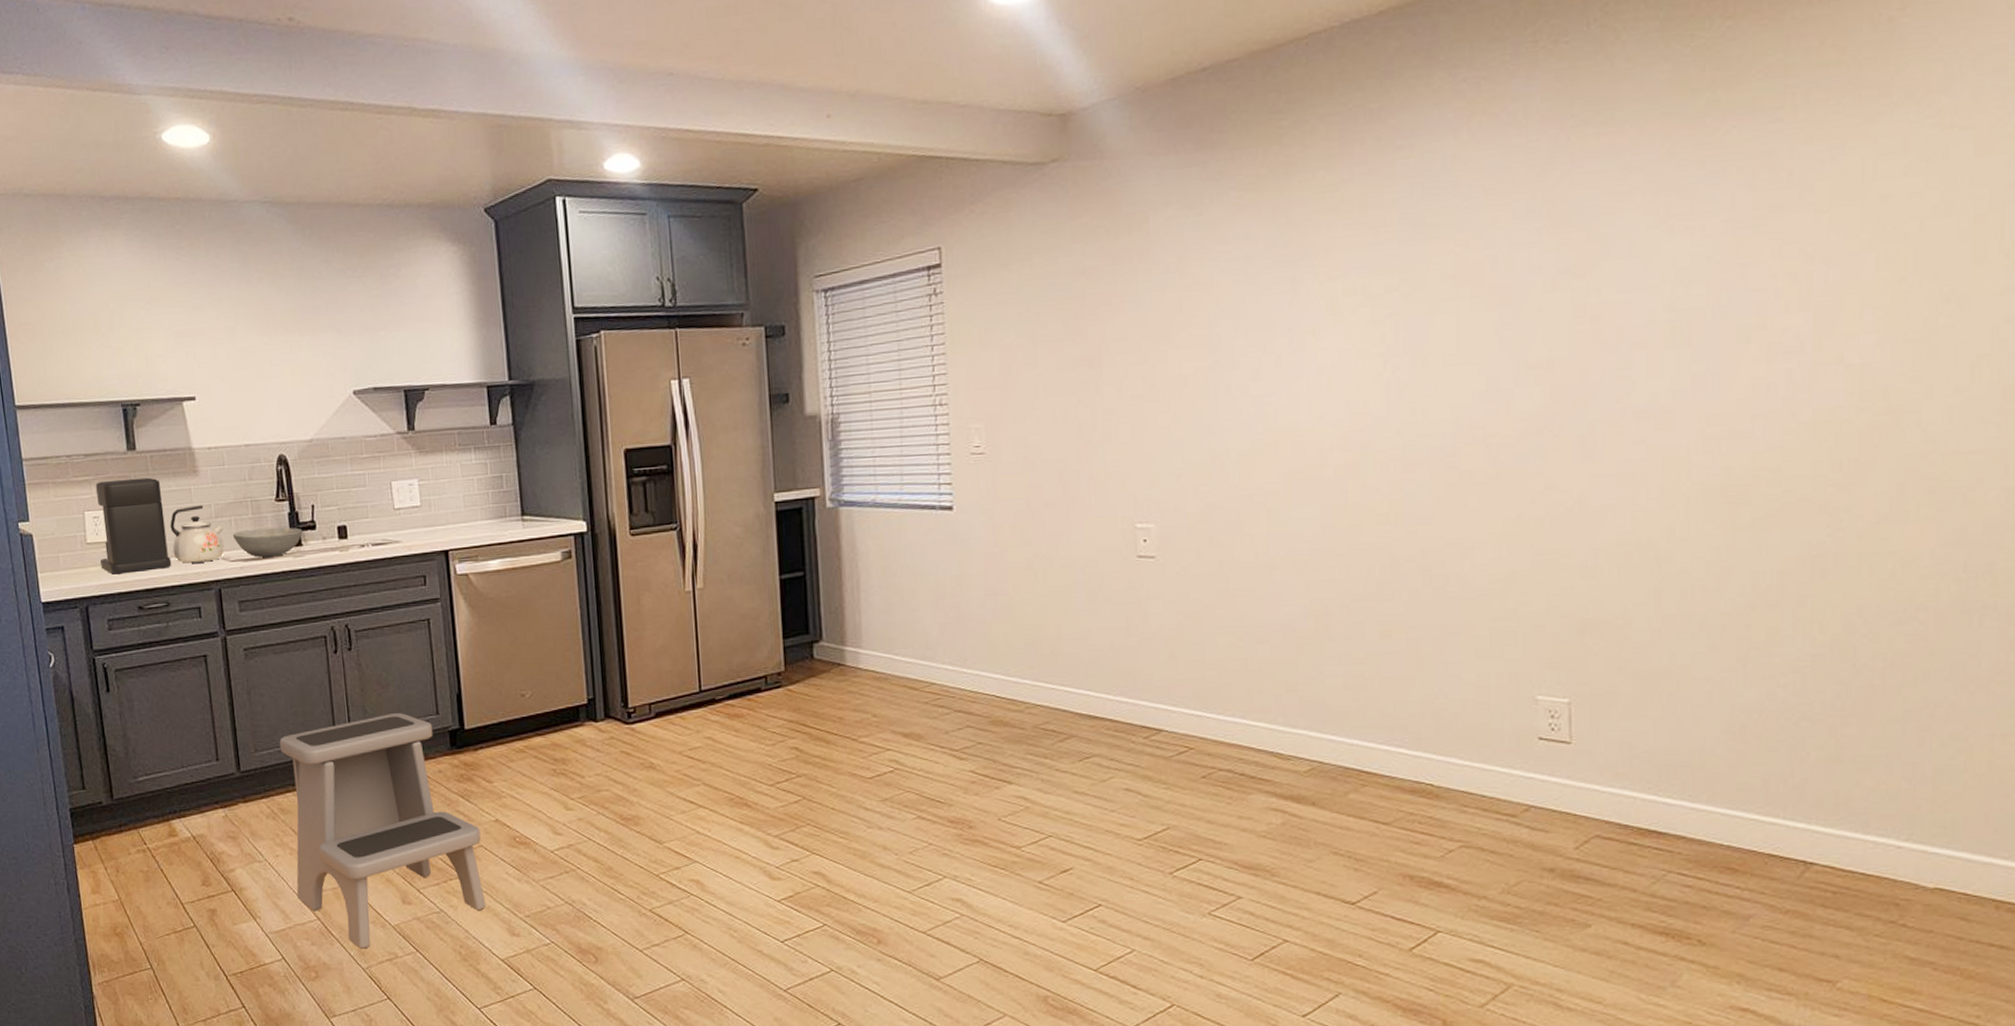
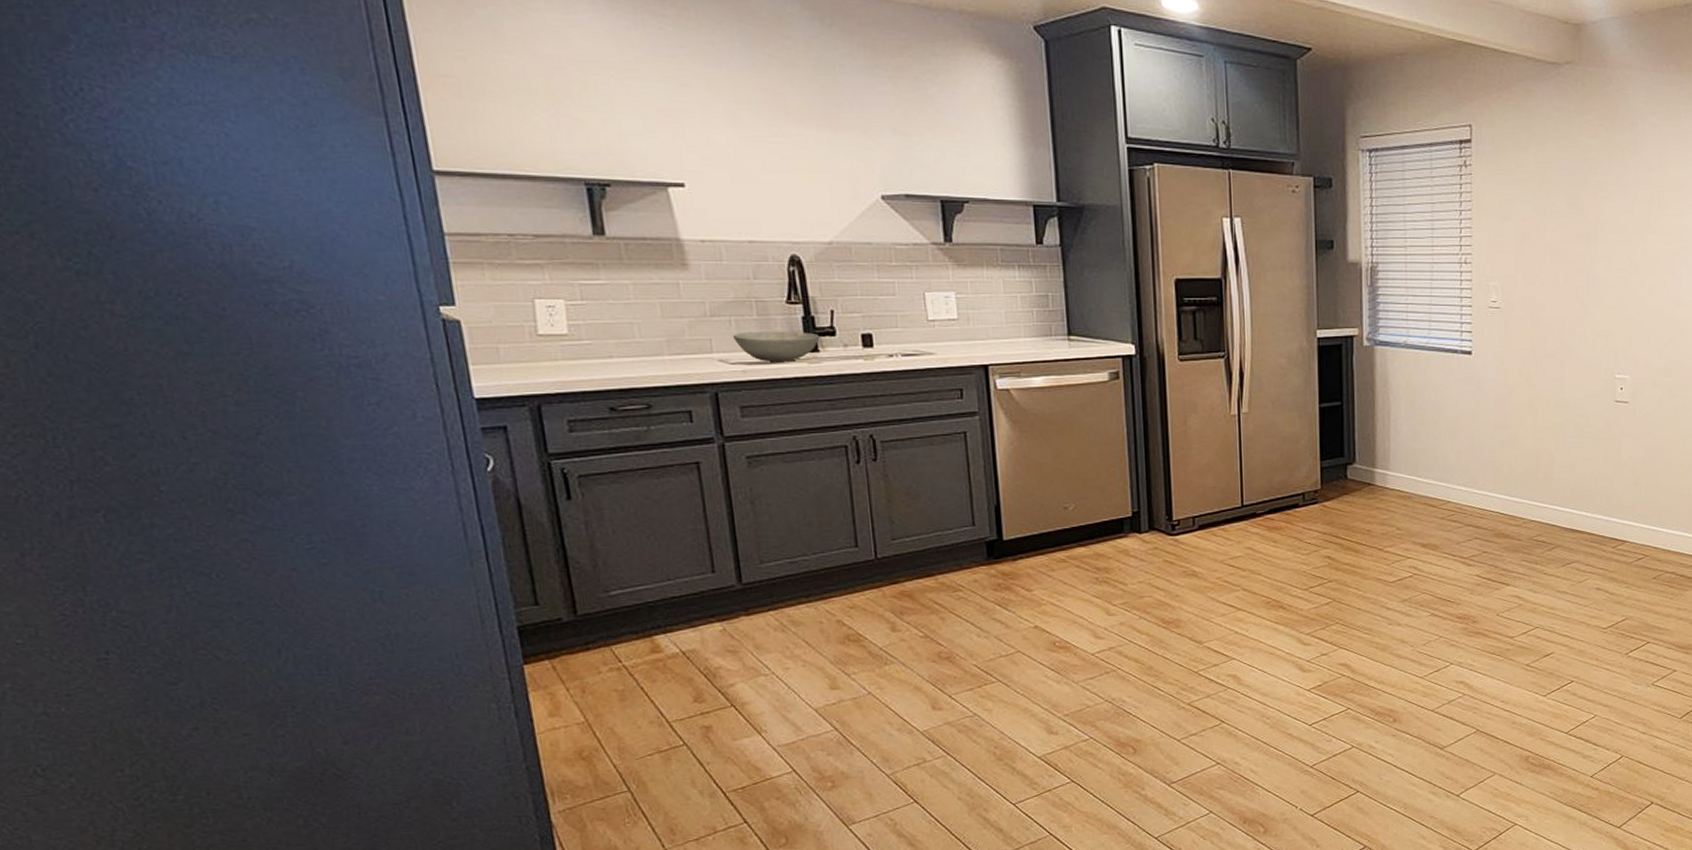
coffee maker: present [96,477,172,575] -> none [550,266,654,371]
kettle: present [170,505,225,563] -> none [651,301,723,363]
step stool: present [279,713,486,949] -> none [790,524,1023,756]

